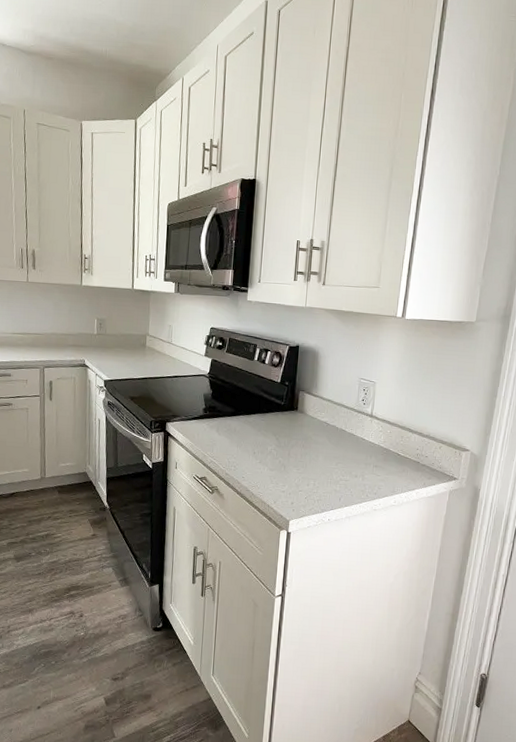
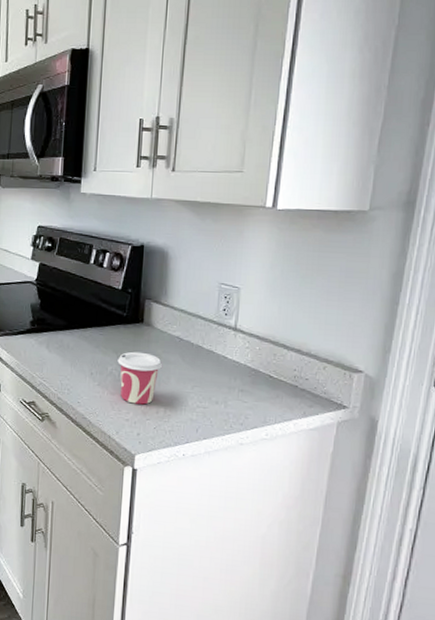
cup: none [276,434,312,479] -> present [117,351,162,405]

